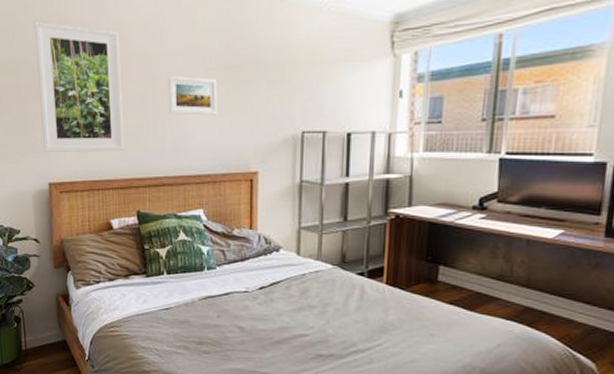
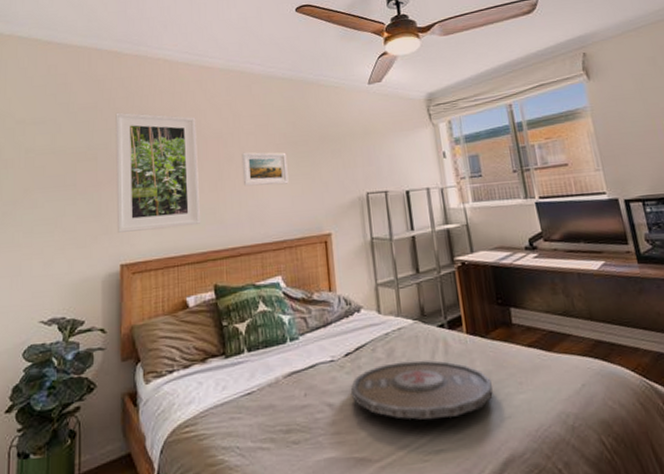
serving tray: none [261,300,402,354] -> present [350,360,493,420]

